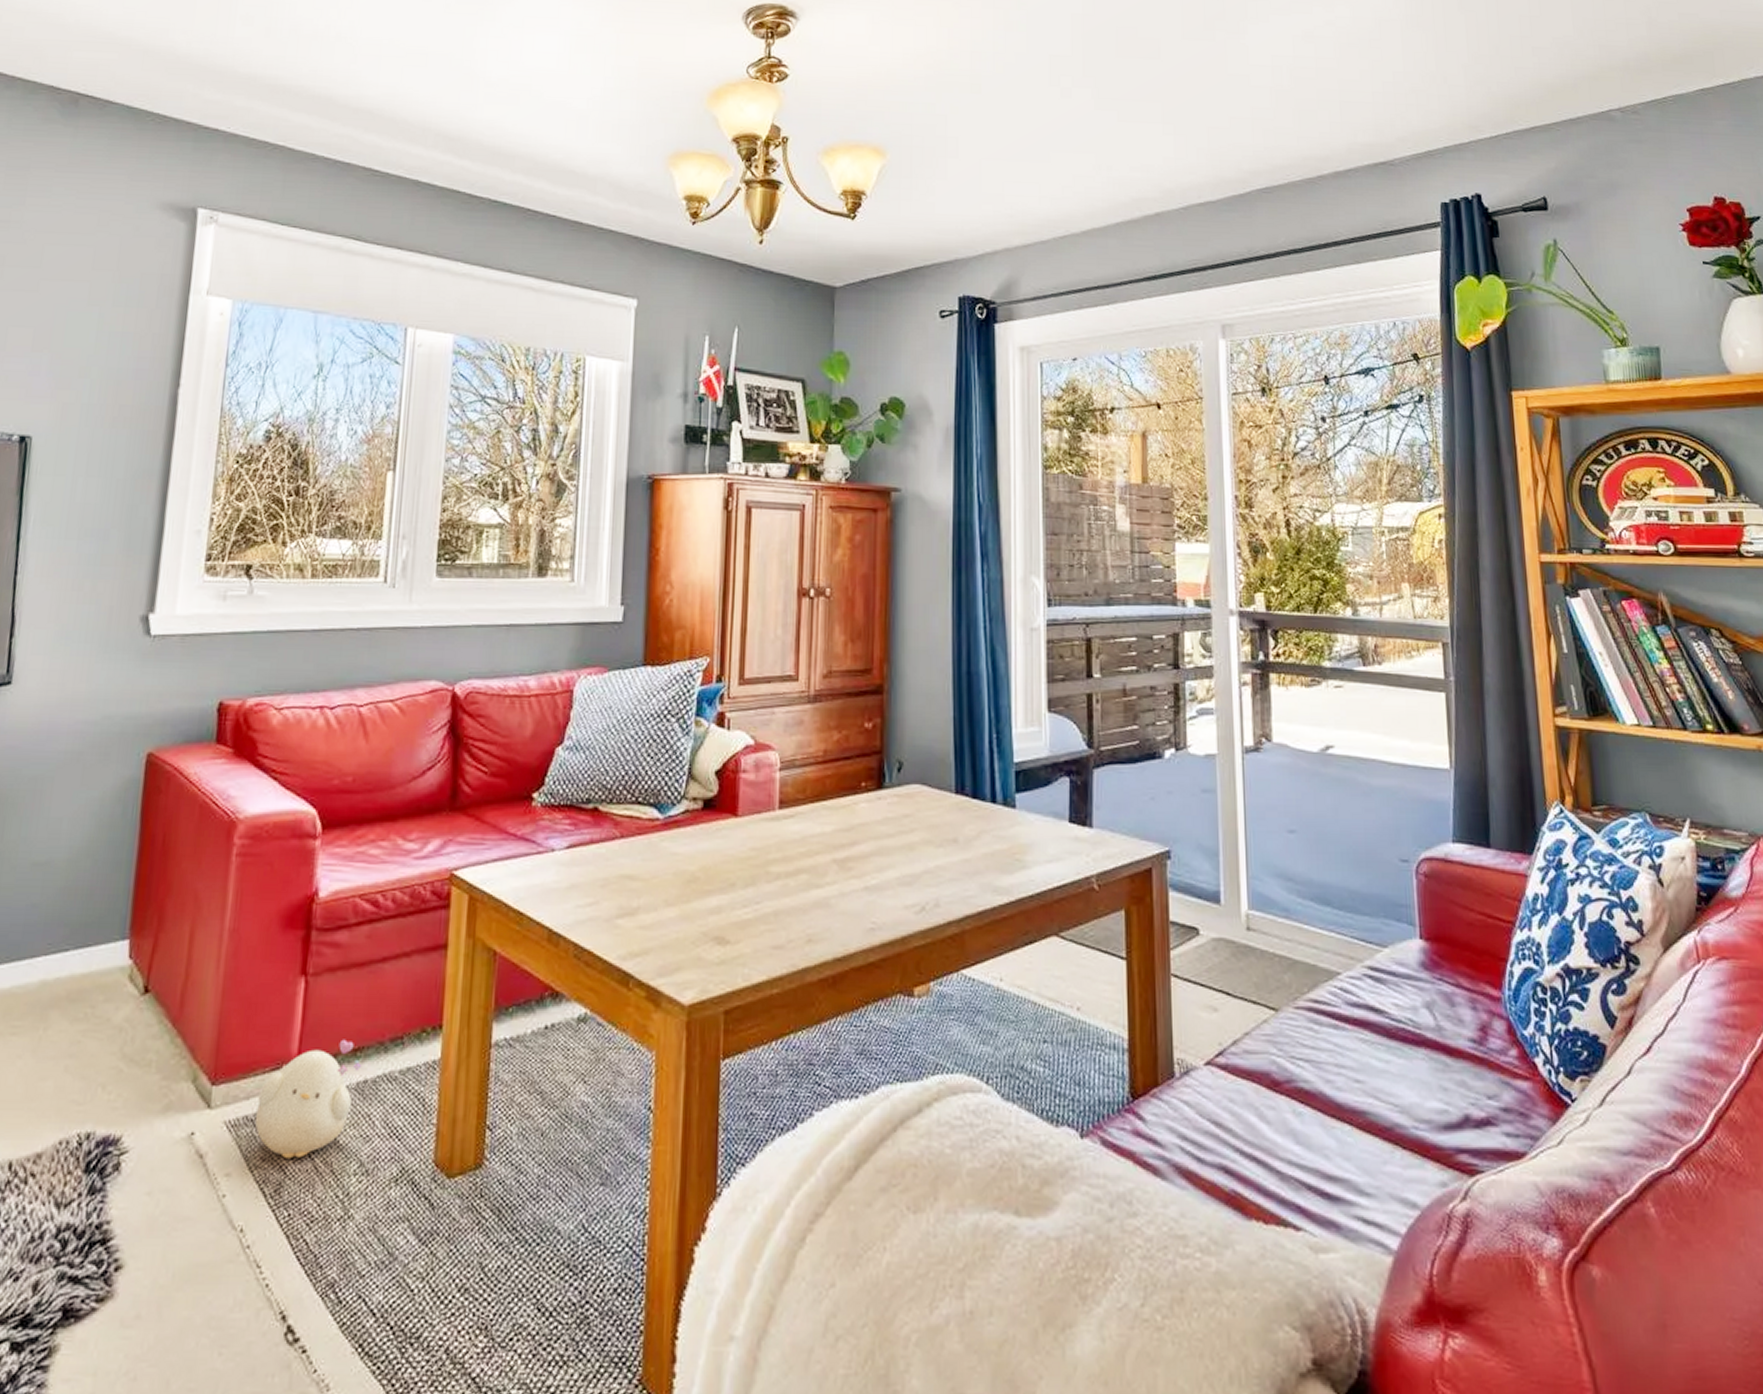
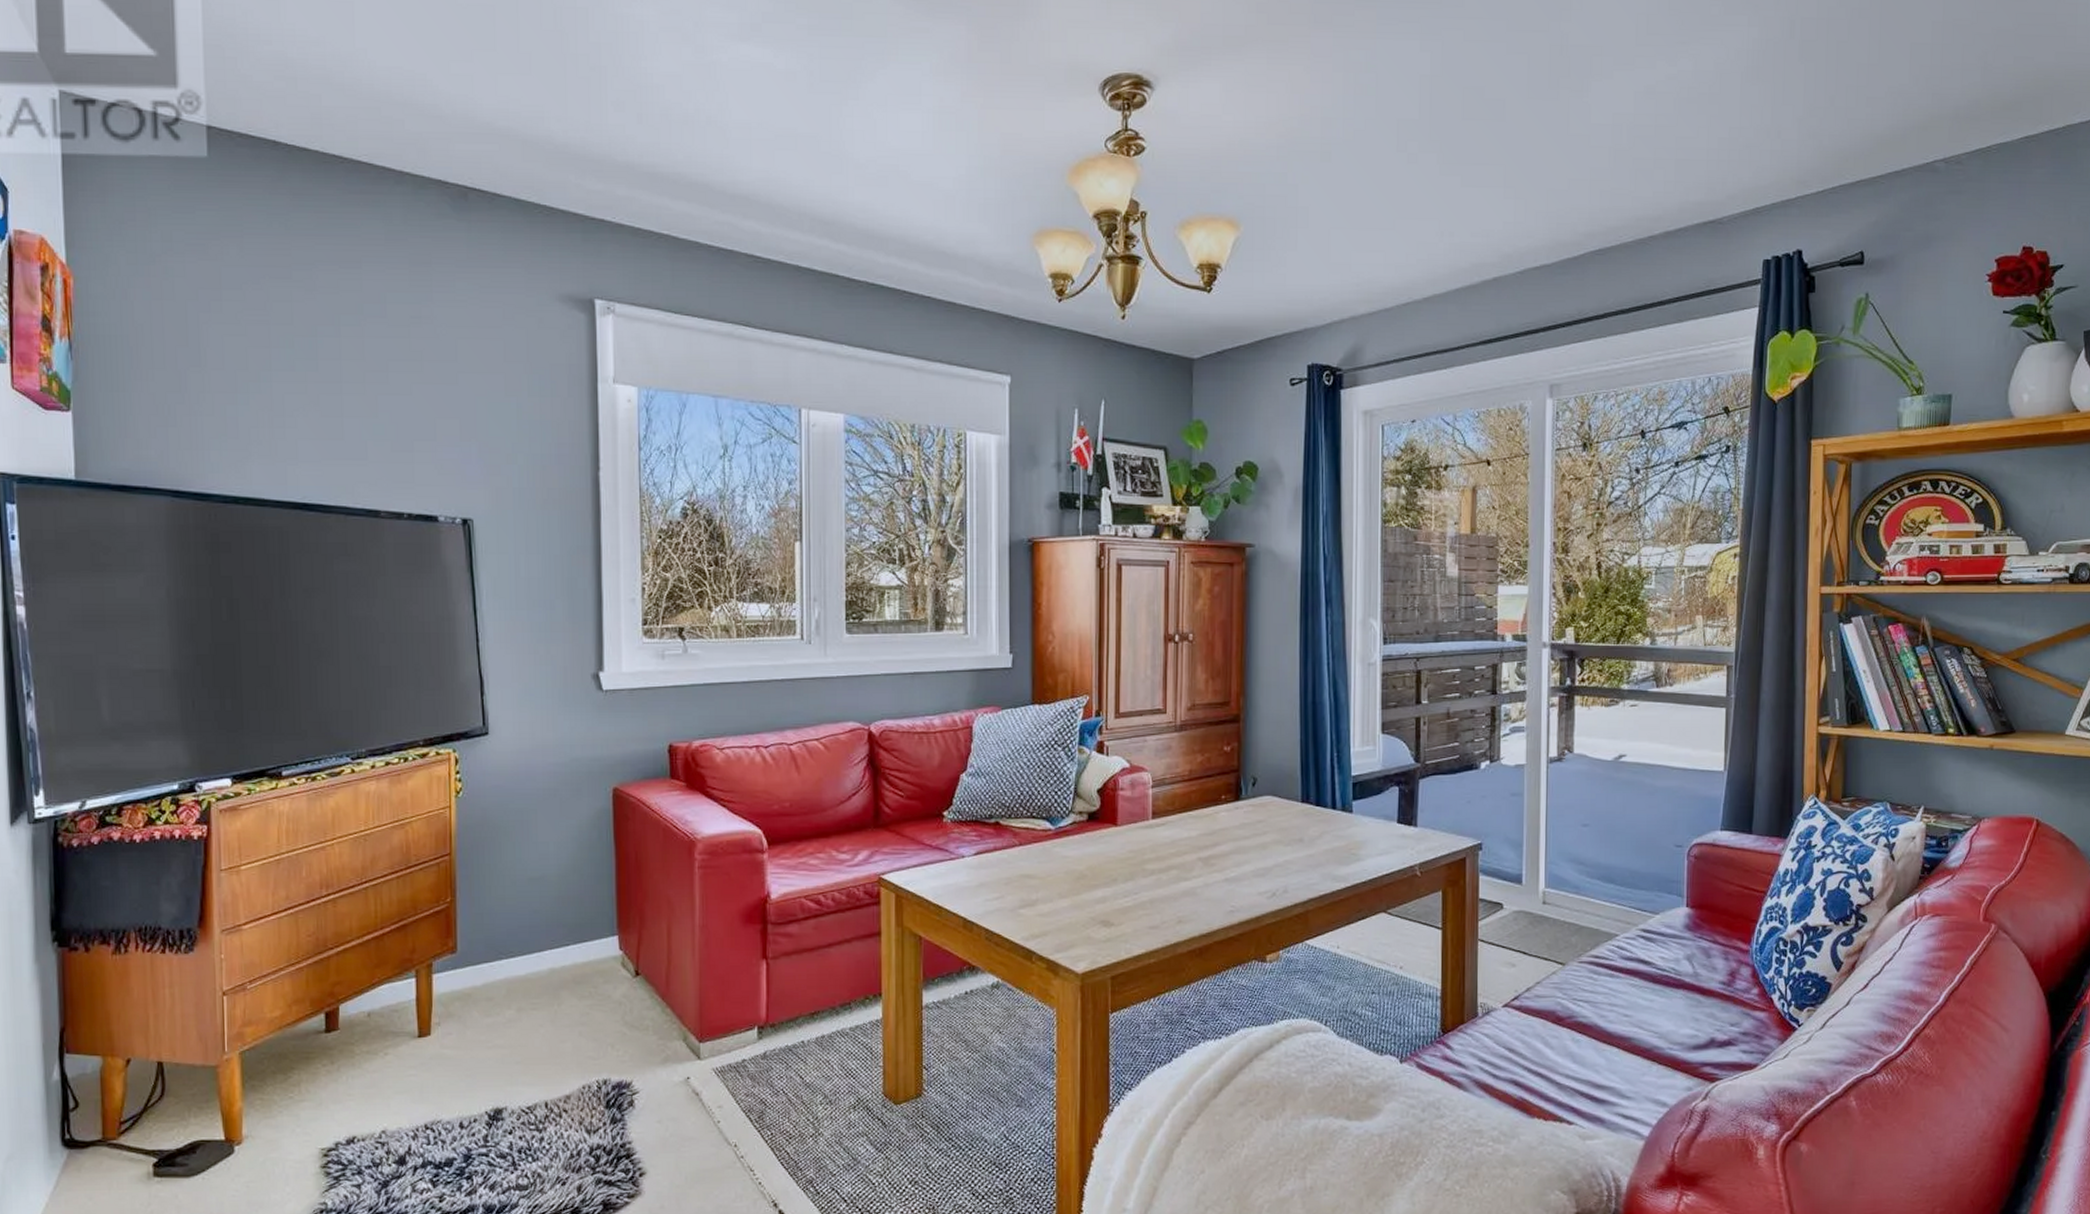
plush toy: present [254,1039,361,1158] -> none [736,1006,818,1094]

